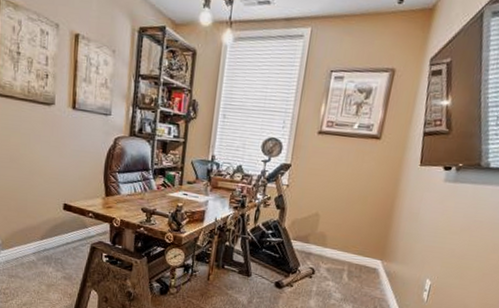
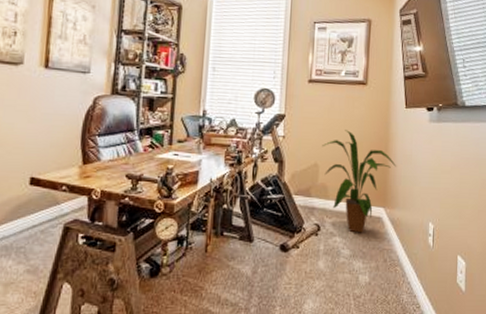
house plant: none [324,183,401,281] -> present [322,130,397,233]

